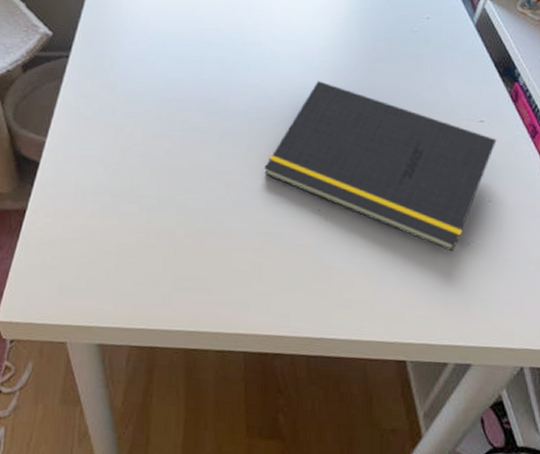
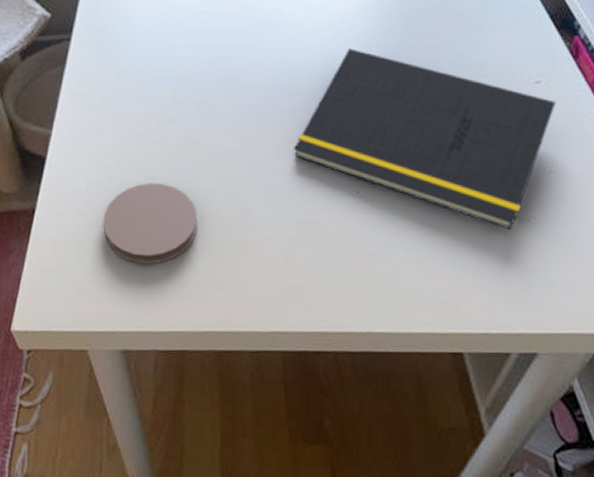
coaster: none [88,191,174,266] -> present [103,183,197,264]

